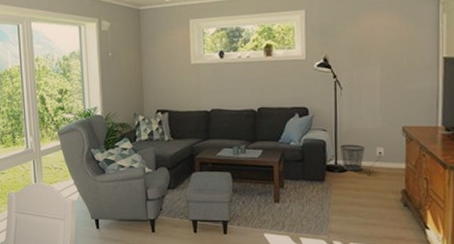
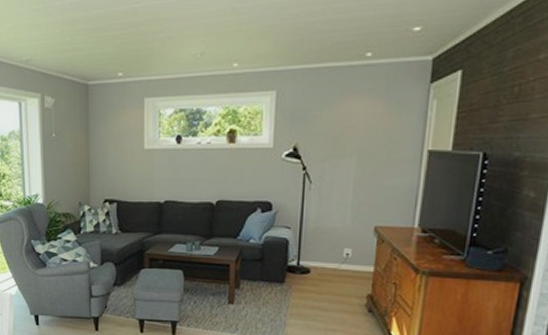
wastebasket: present [339,144,366,171] -> none [303,244,332,273]

